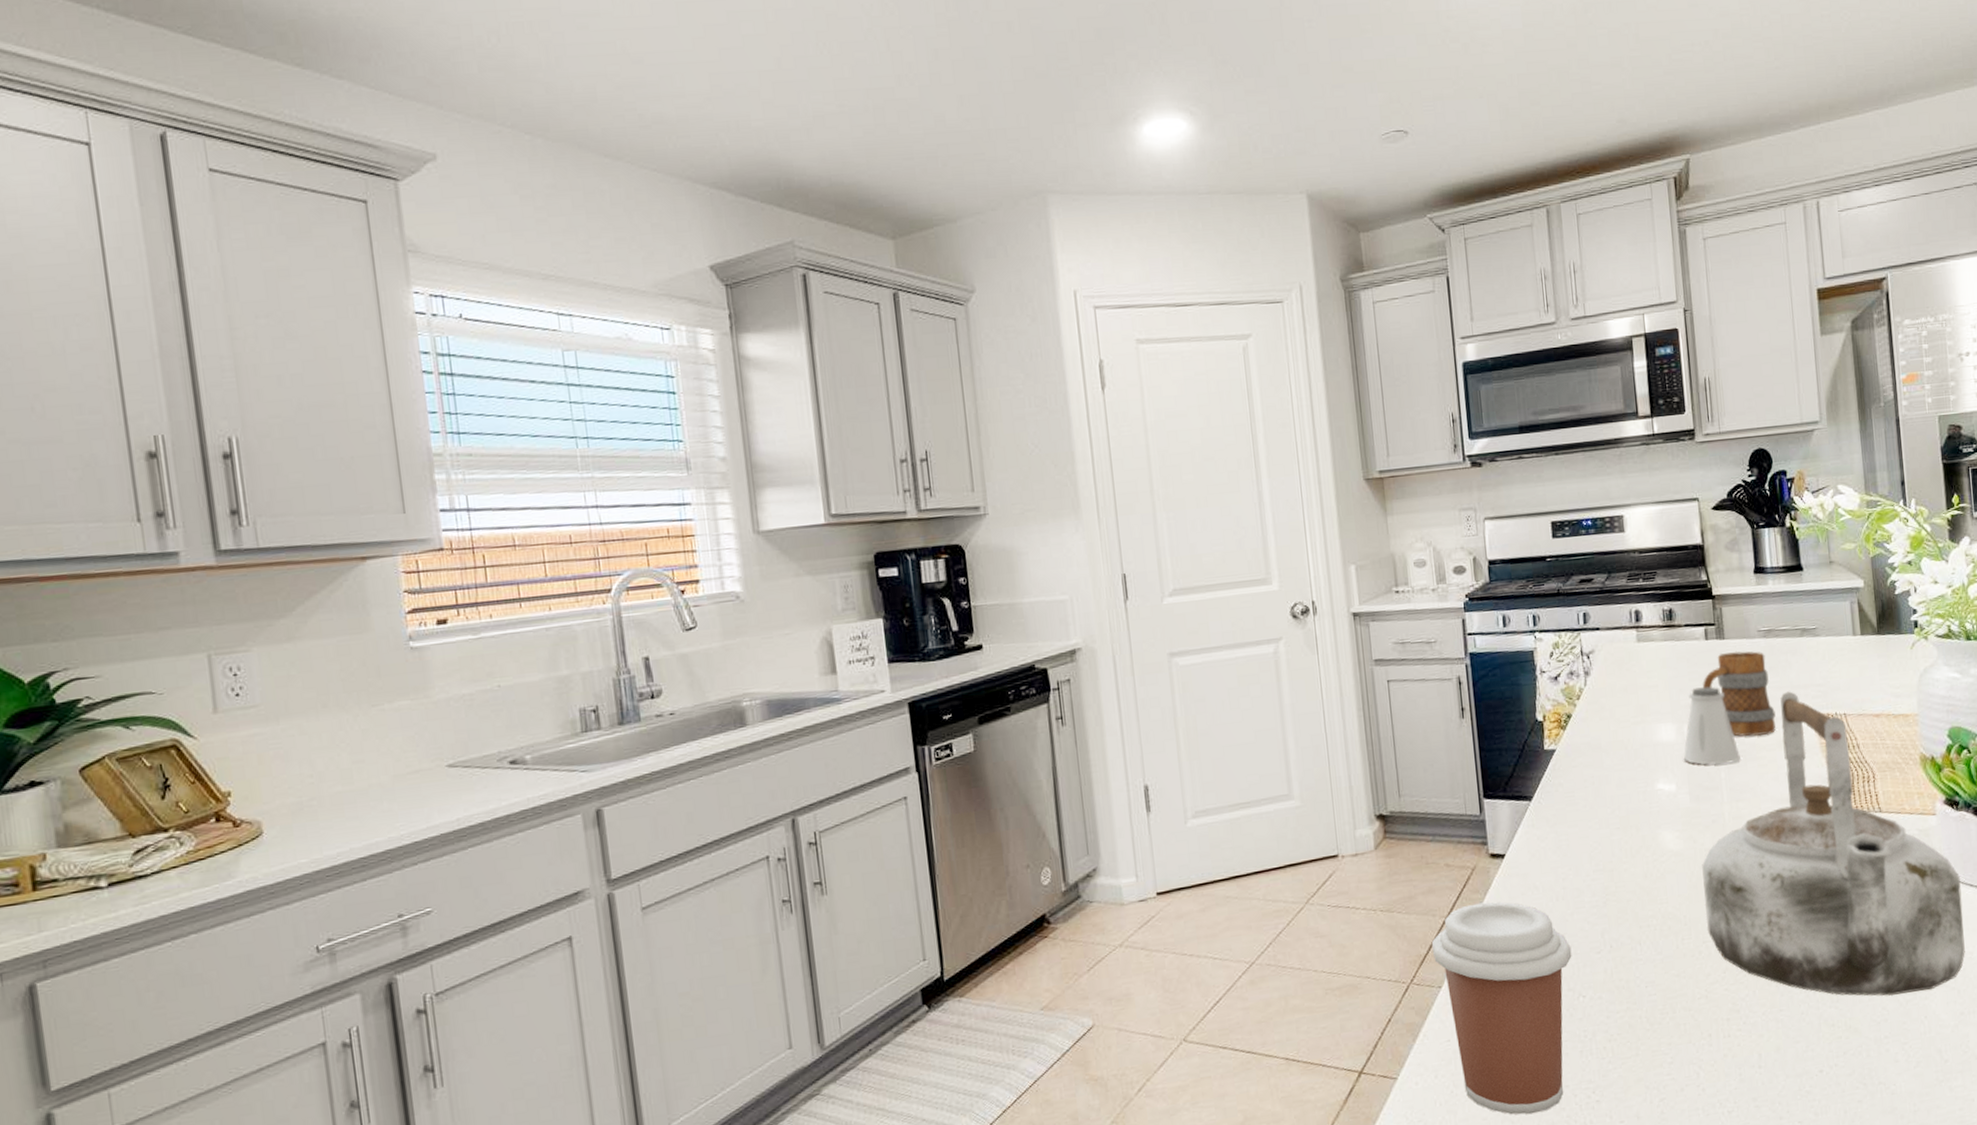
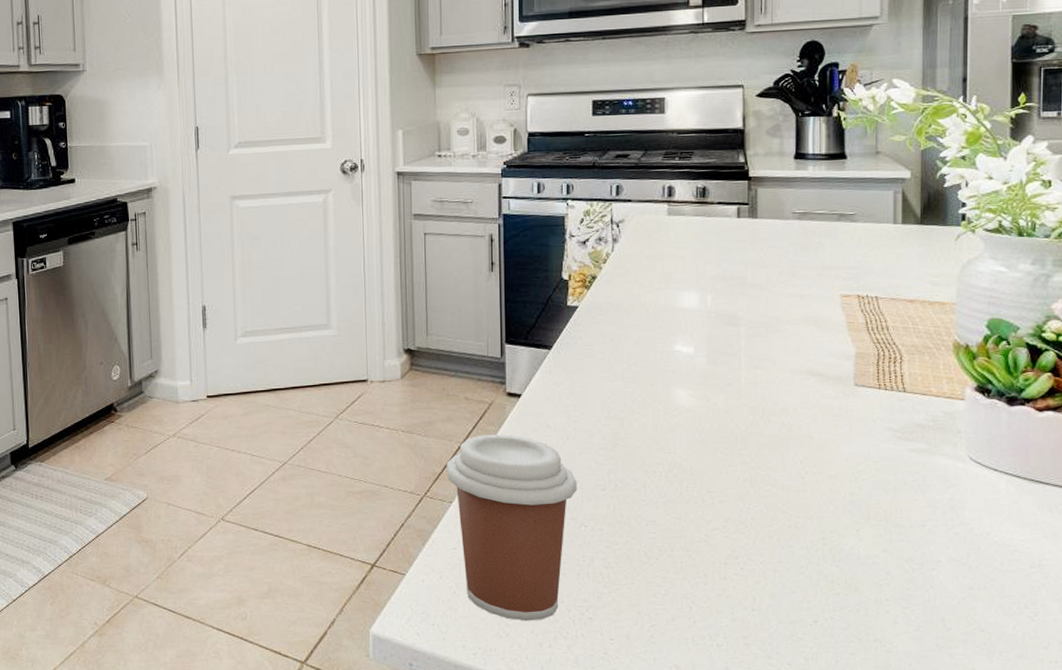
saltshaker: present [1683,686,1741,765] -> none [704,261,762,334]
mug: present [1702,651,1776,737] -> none [729,230,803,311]
kettle: present [1702,691,1965,997] -> none [712,271,985,563]

